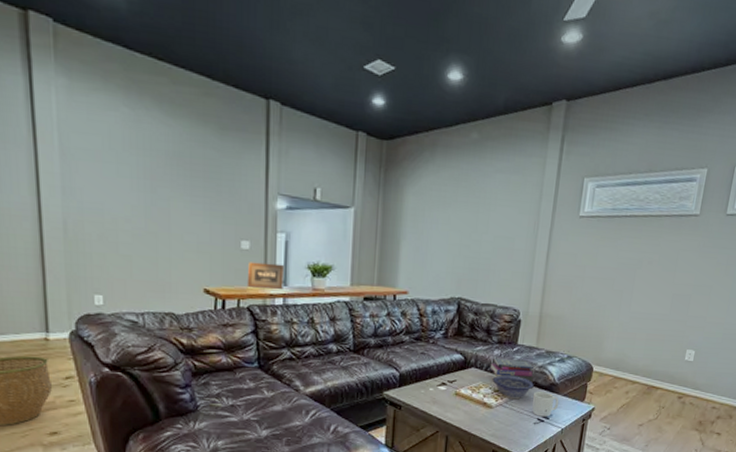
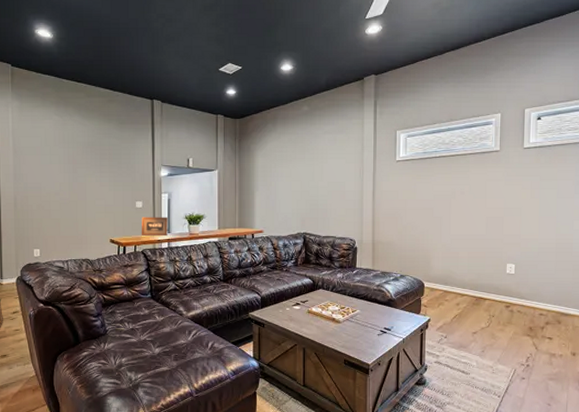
books: present [490,359,534,384] -> none [335,281,373,300]
decorative bowl: present [492,375,534,400] -> none [338,294,374,315]
mug: present [532,391,559,417] -> none [374,307,398,329]

